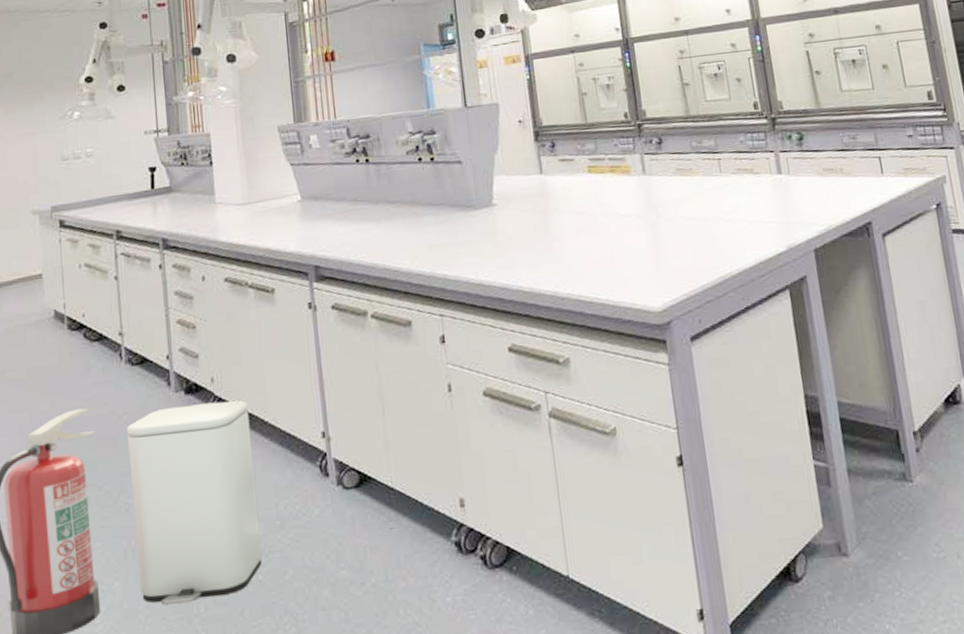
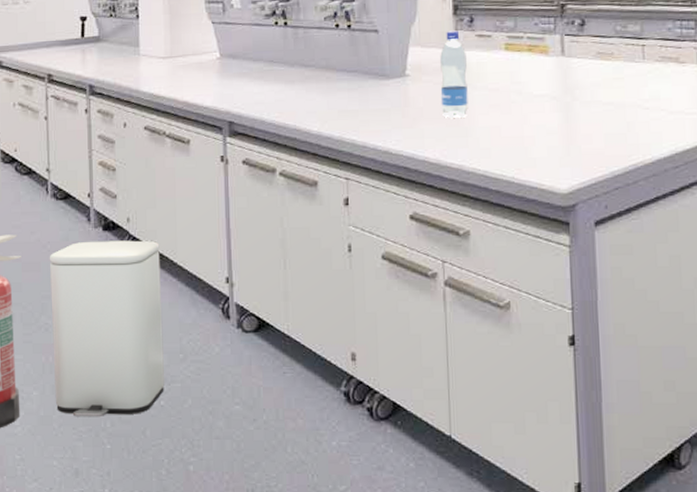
bottle: none [525,156,558,246] -> present [440,30,468,119]

